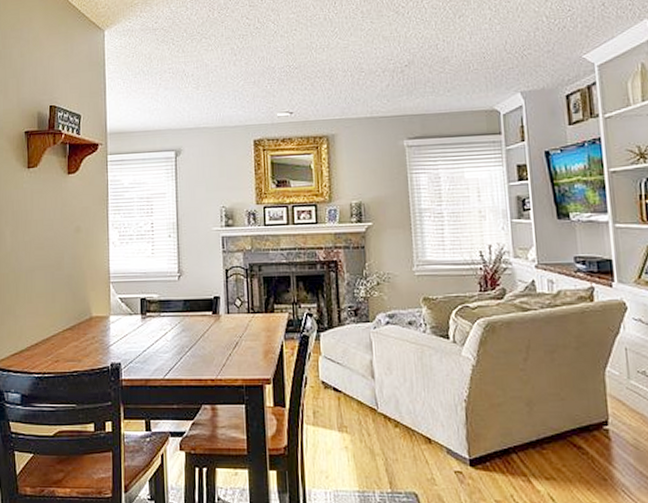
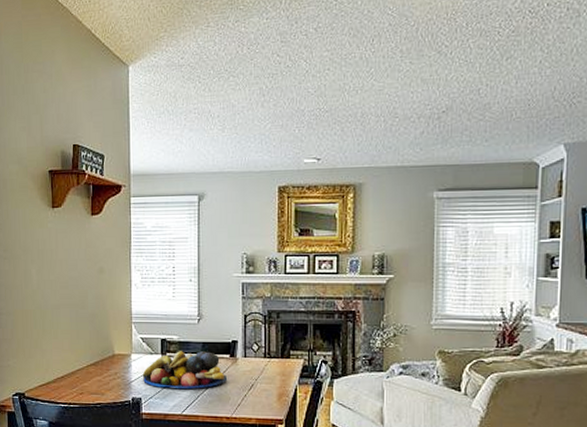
fruit bowl: none [121,309,211,352] -> present [142,351,228,390]

